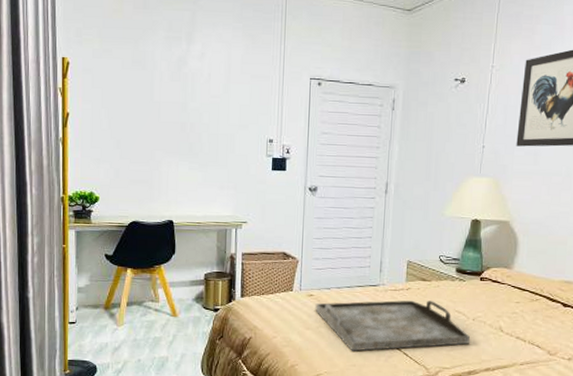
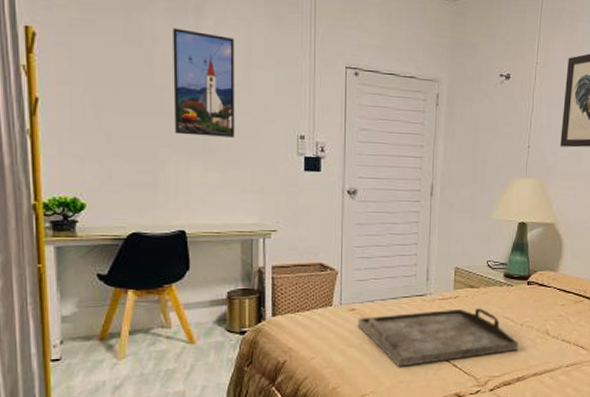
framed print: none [167,52,218,142] -> present [173,28,235,138]

